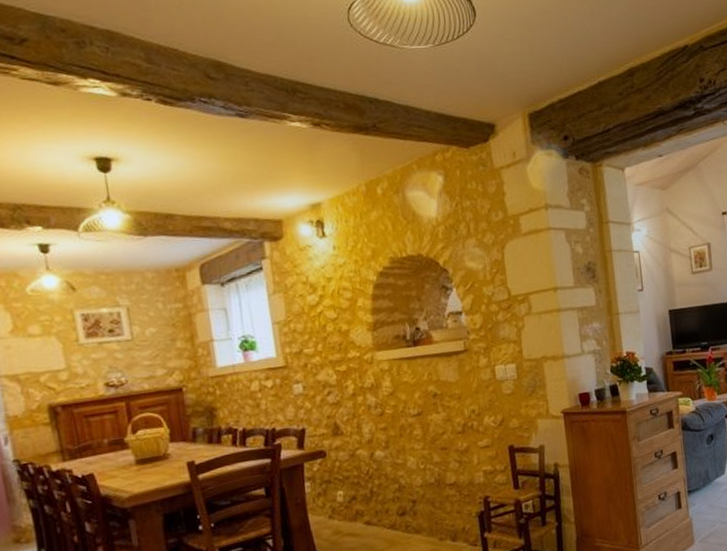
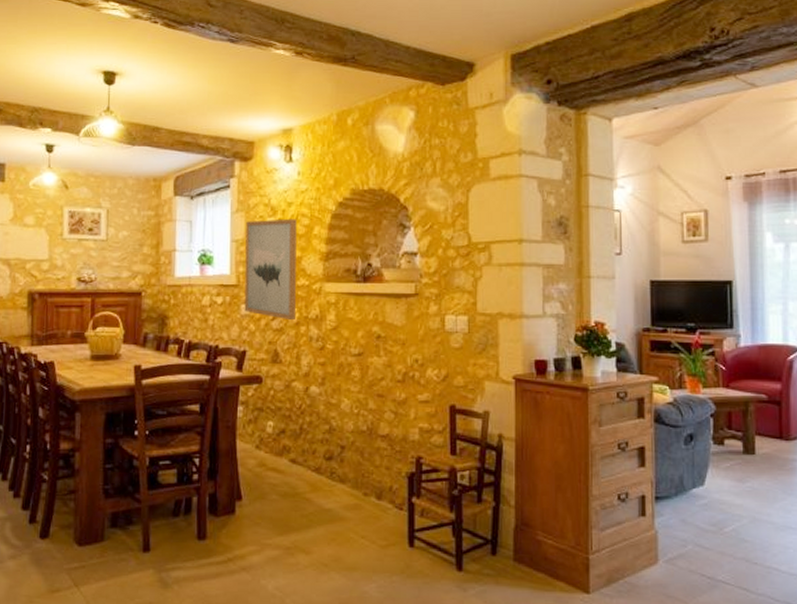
wall art: none [286,293,351,393] -> present [244,219,297,321]

